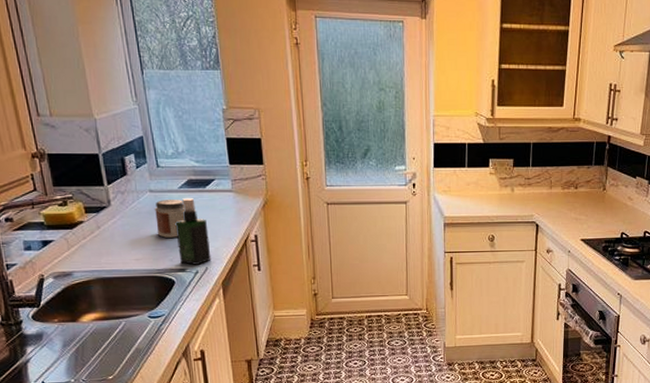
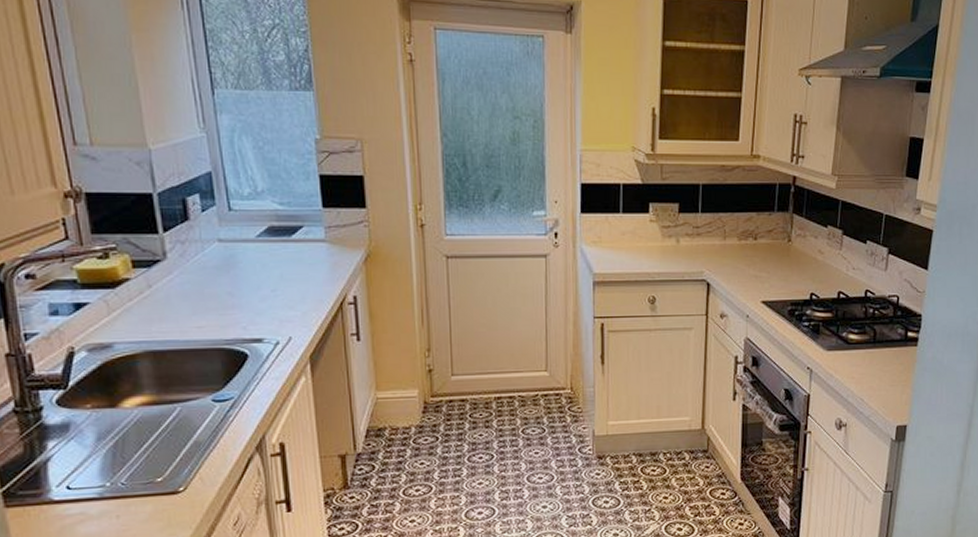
jar: present [154,200,185,238] -> none [223,251,263,299]
spray bottle: present [175,197,212,265] -> none [250,248,297,334]

